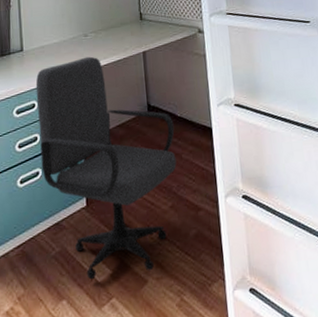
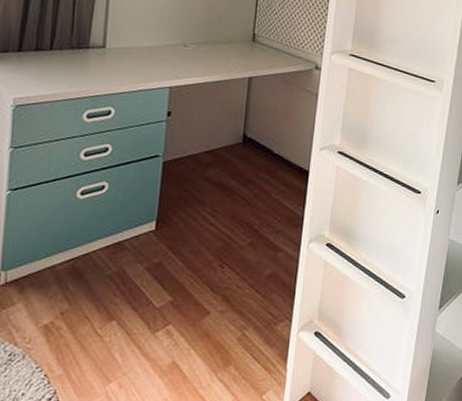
office chair: present [35,56,177,280] -> none [108,69,269,305]

